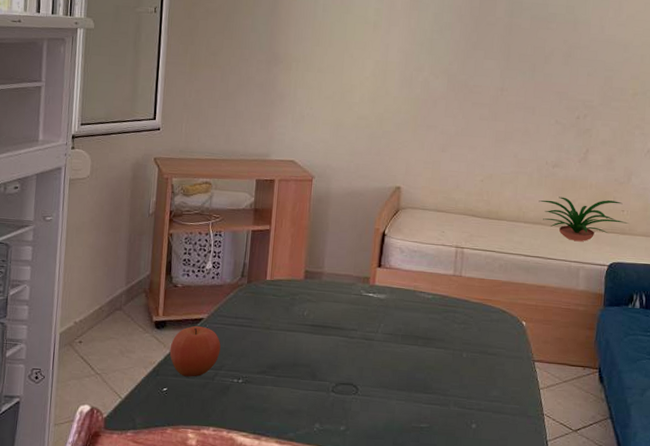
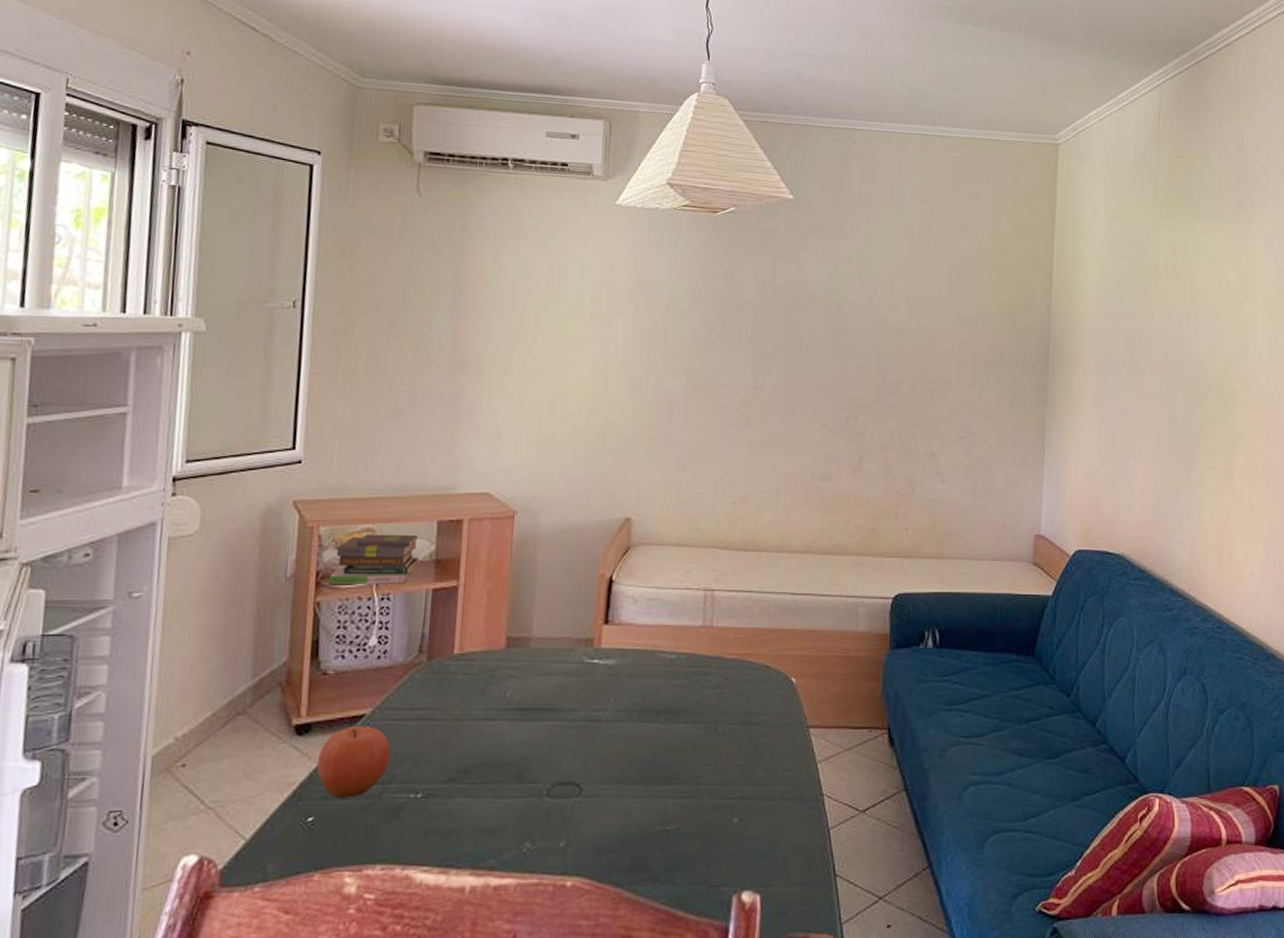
books: none [179,186,243,225] -> present [329,534,419,585]
plant: present [539,196,629,241] -> none [805,517,915,570]

